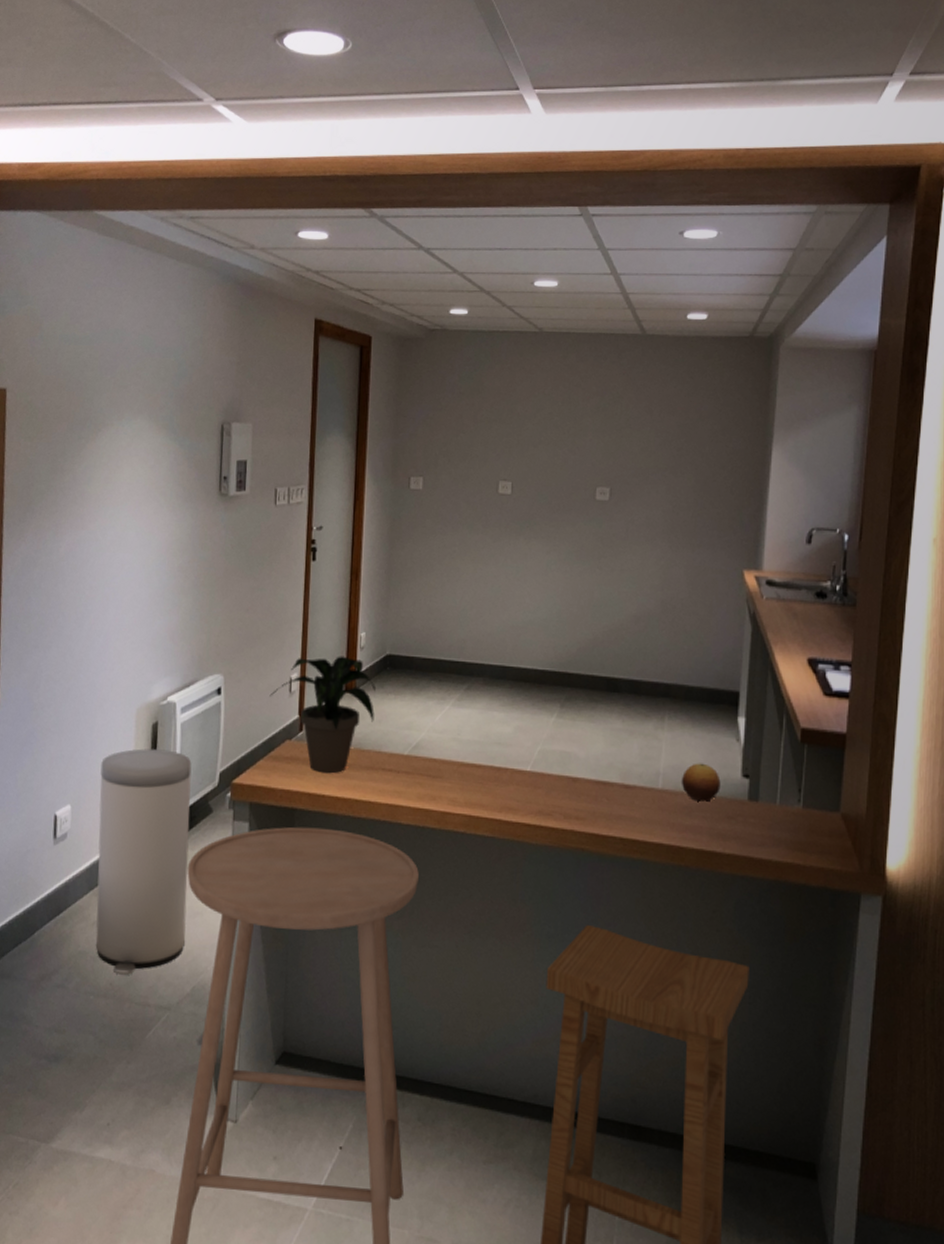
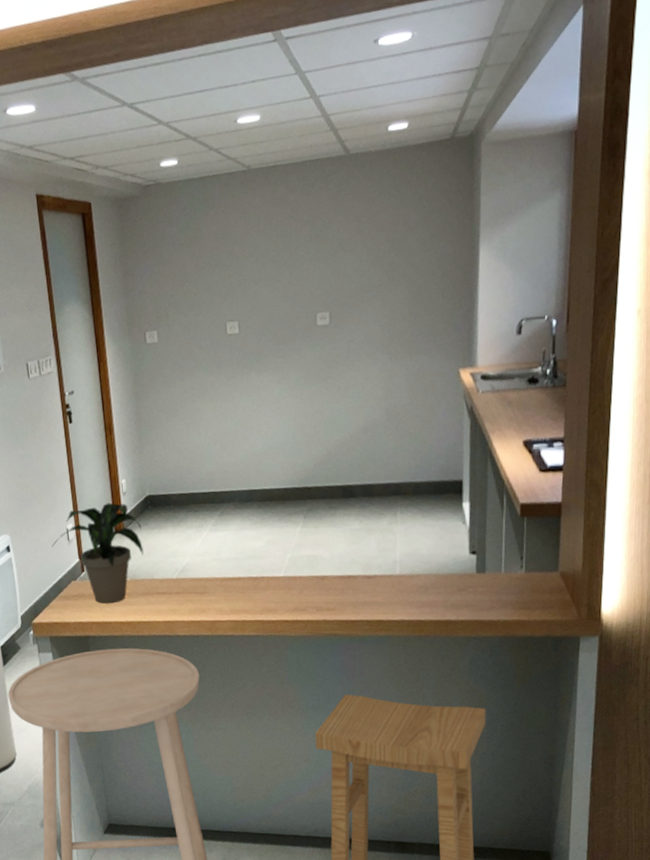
fruit: present [681,763,721,802] -> none [415,547,451,580]

